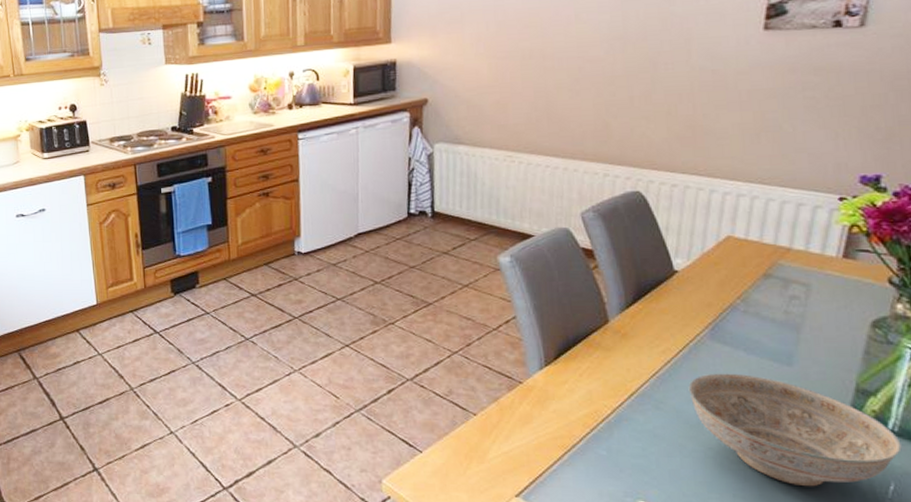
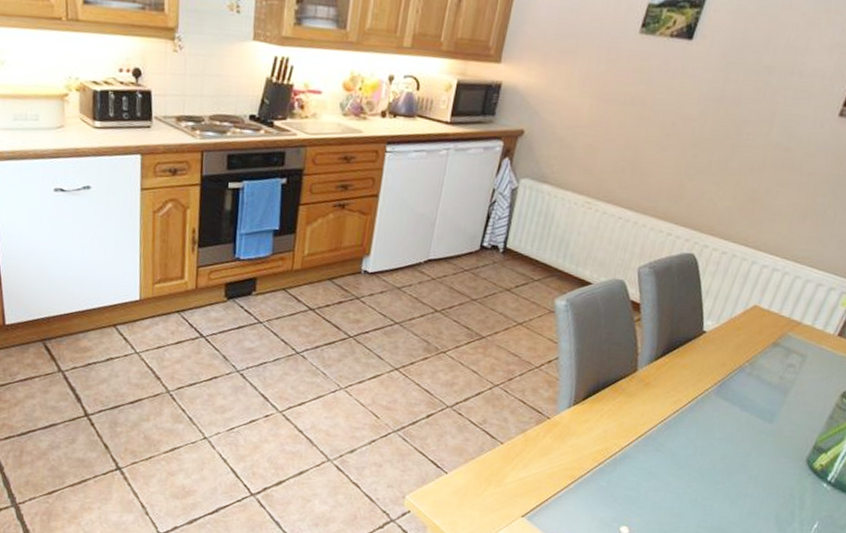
decorative bowl: present [688,373,902,487] -> none [686,424,833,522]

